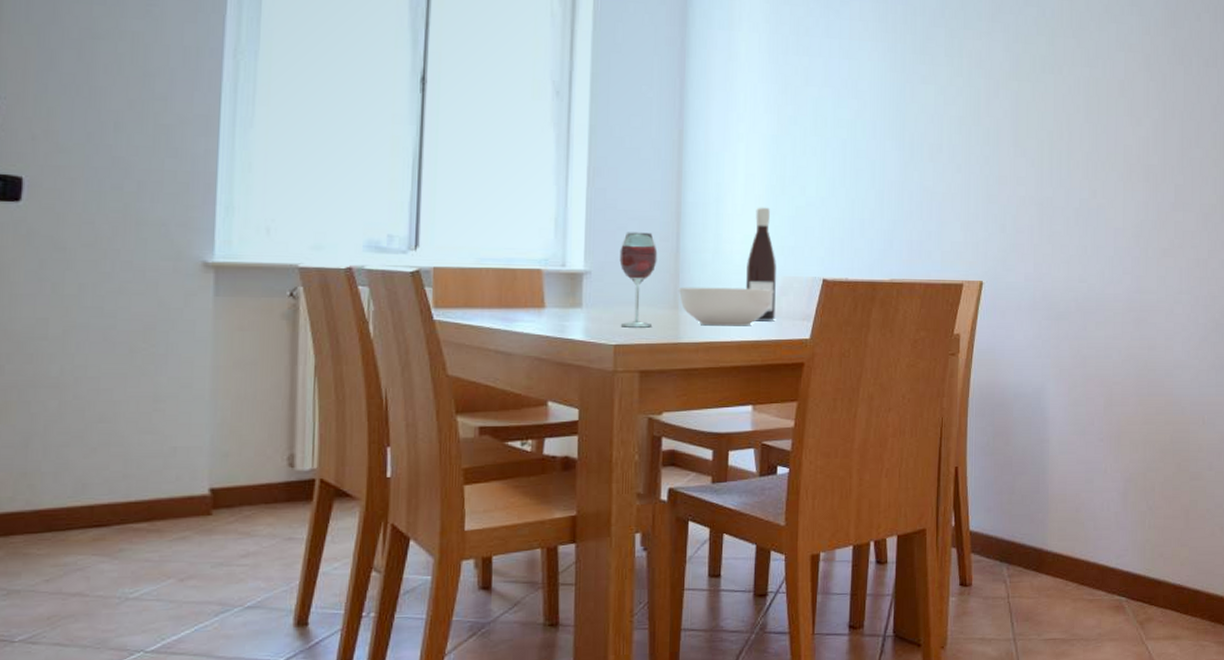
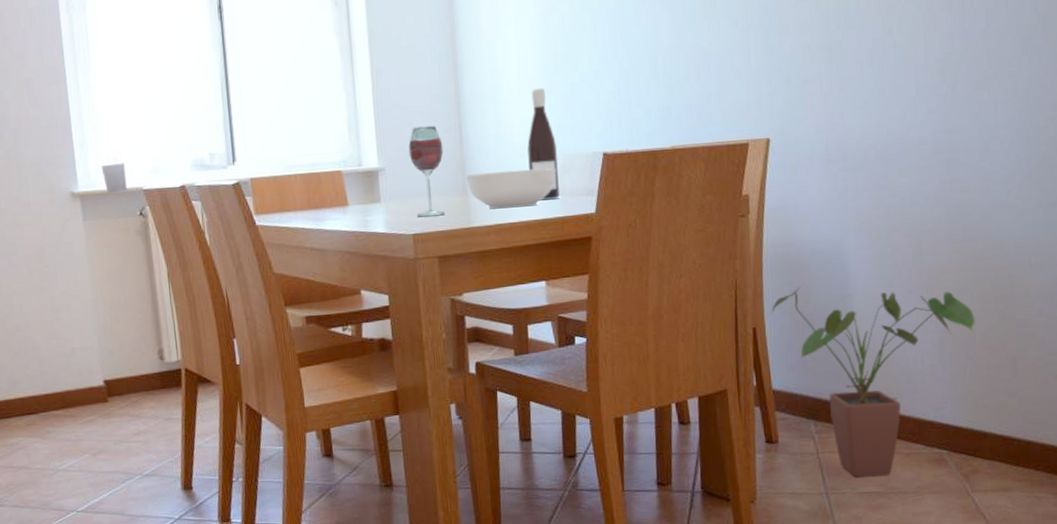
candle holder: none [248,234,280,268] -> present [101,163,128,194]
house plant: none [974,428,1155,623] -> present [772,286,975,477]

